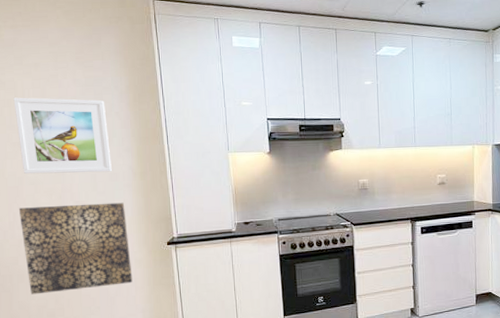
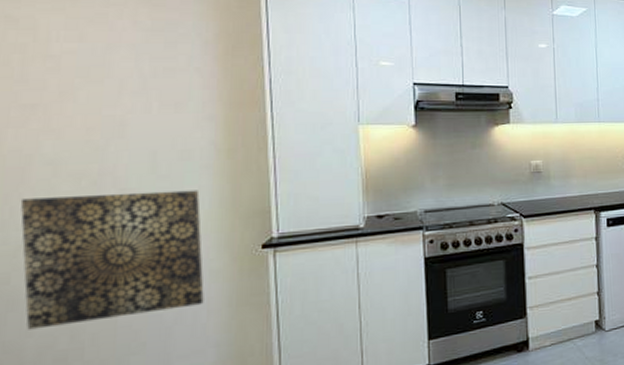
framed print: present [13,97,112,174] -> none [30,41,184,150]

